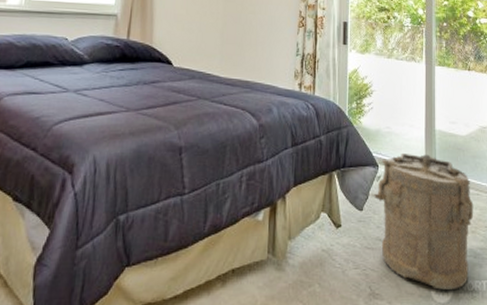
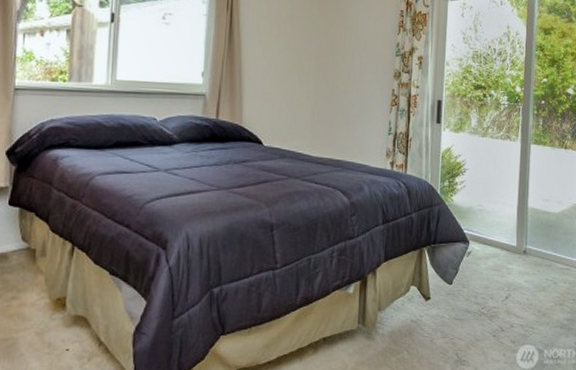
laundry hamper: present [369,152,474,290] -> none [459,229,563,357]

